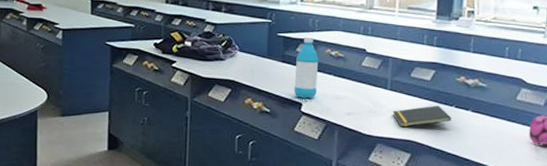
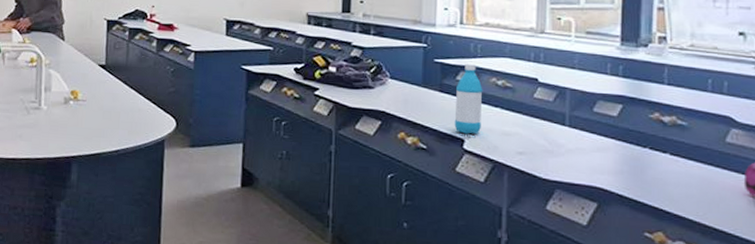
notepad: present [392,105,452,128] -> none [572,146,646,171]

